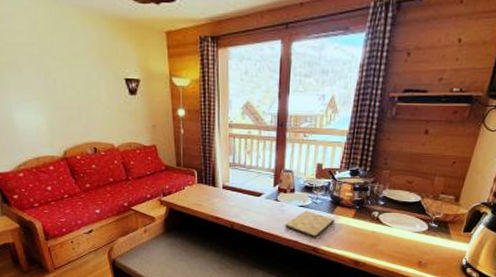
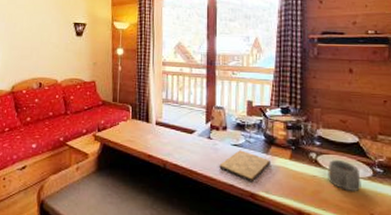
mug: none [386,218,417,243] -> present [328,160,361,191]

